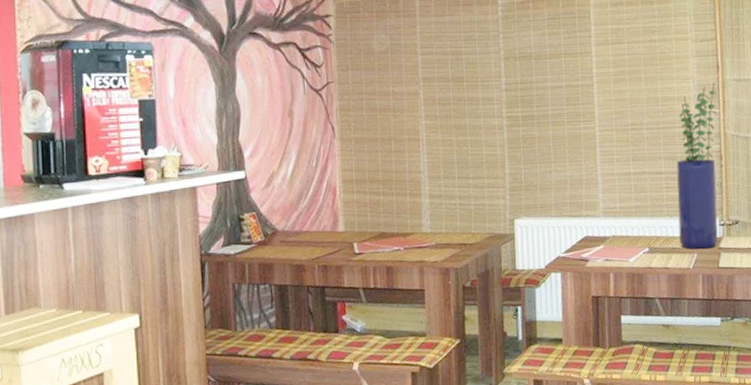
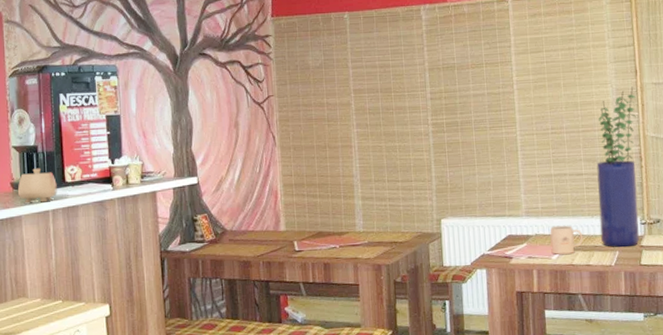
sugar bowl: none [29,158,80,199] -> present [17,168,58,204]
mug: none [627,226,662,258] -> present [550,225,584,255]

